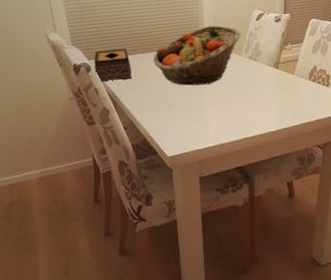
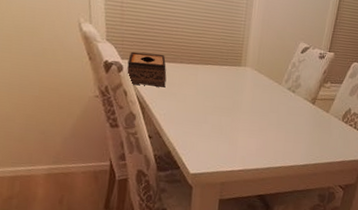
fruit basket: present [153,25,241,86] -> none [191,49,285,108]

